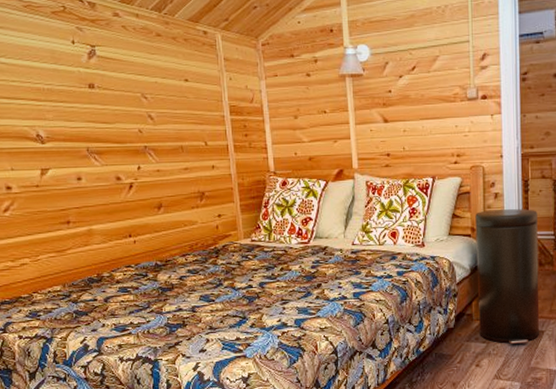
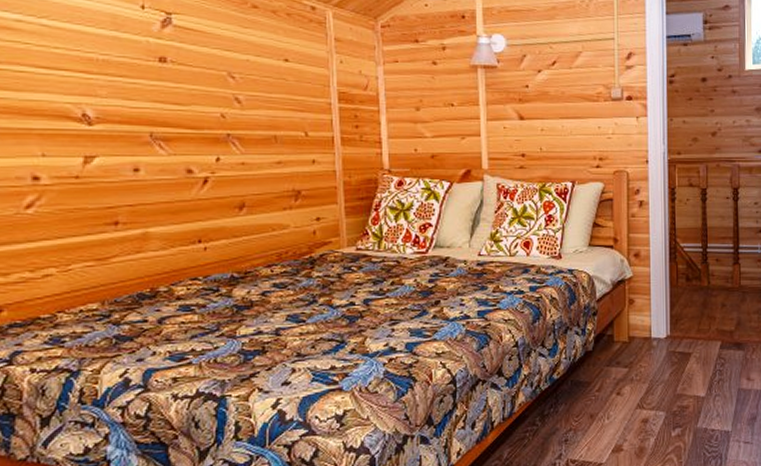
pedal bin: present [475,209,540,344] -> none [618,219,687,368]

